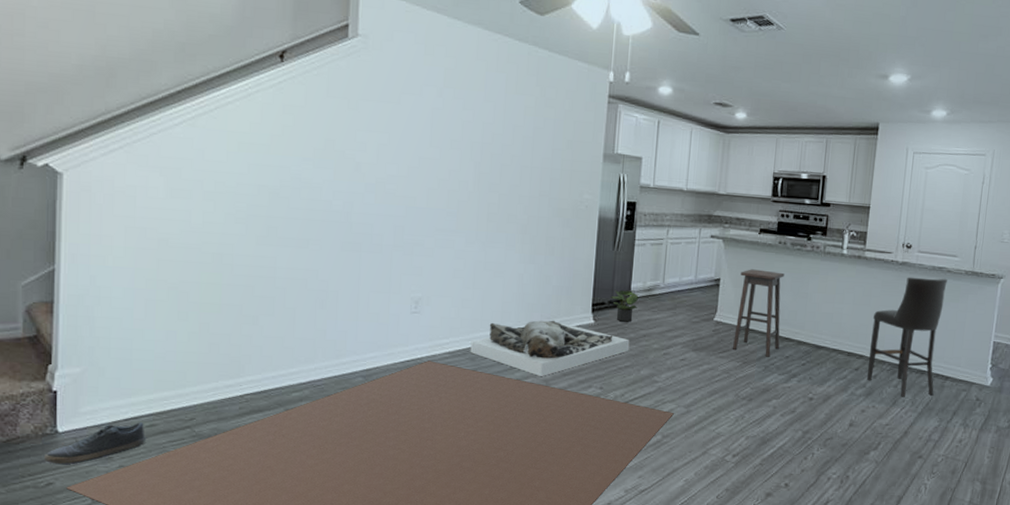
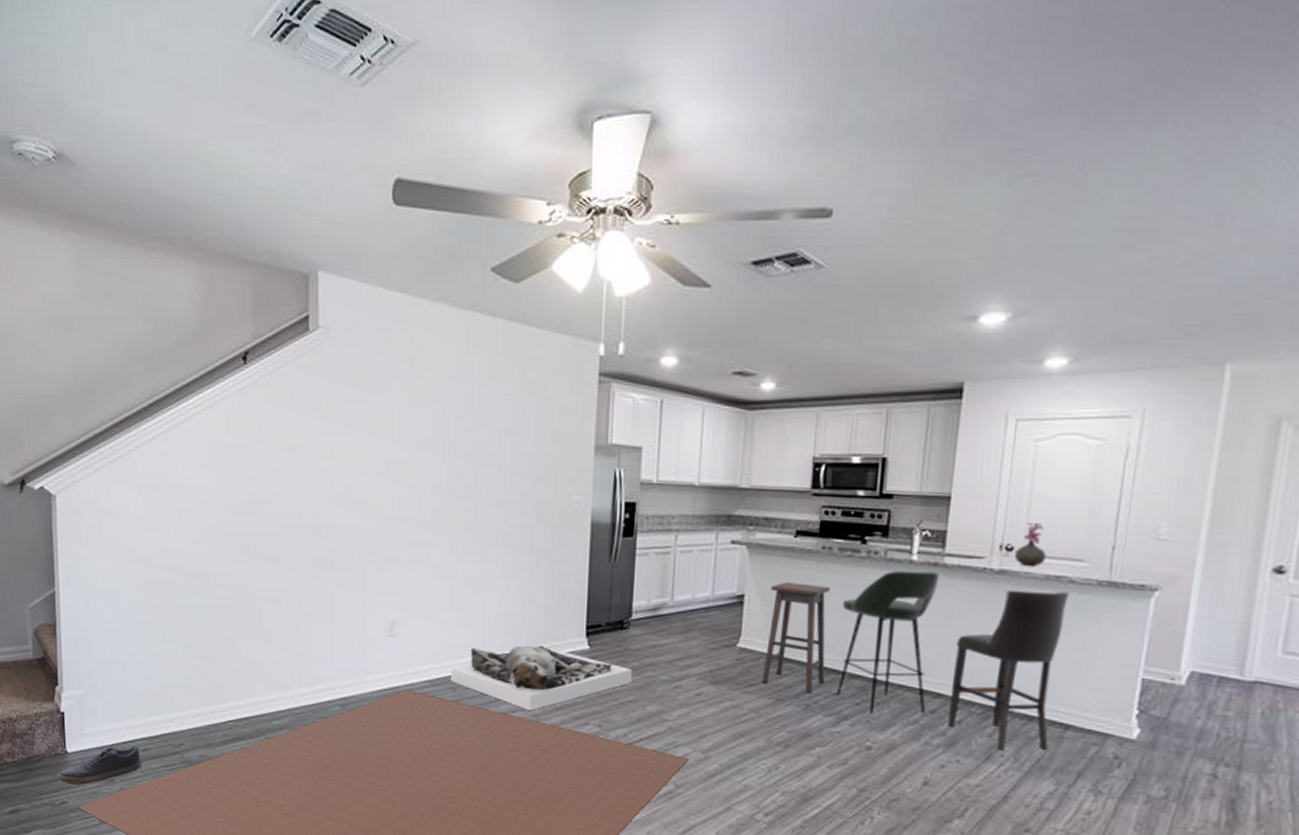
potted plant: present [610,289,639,323] -> none [608,609,643,649]
bar stool: none [788,261,862,372] -> present [837,570,940,714]
vase: none [912,227,933,261] -> present [1014,521,1047,568]

